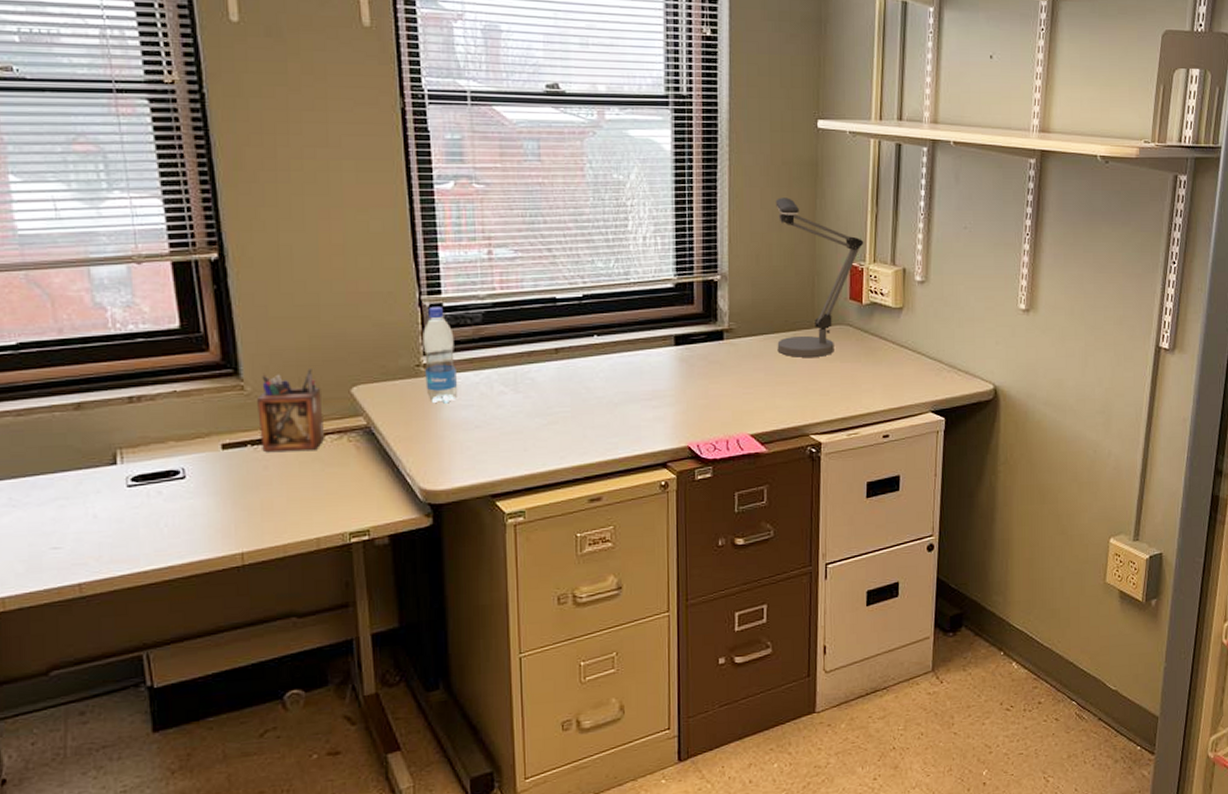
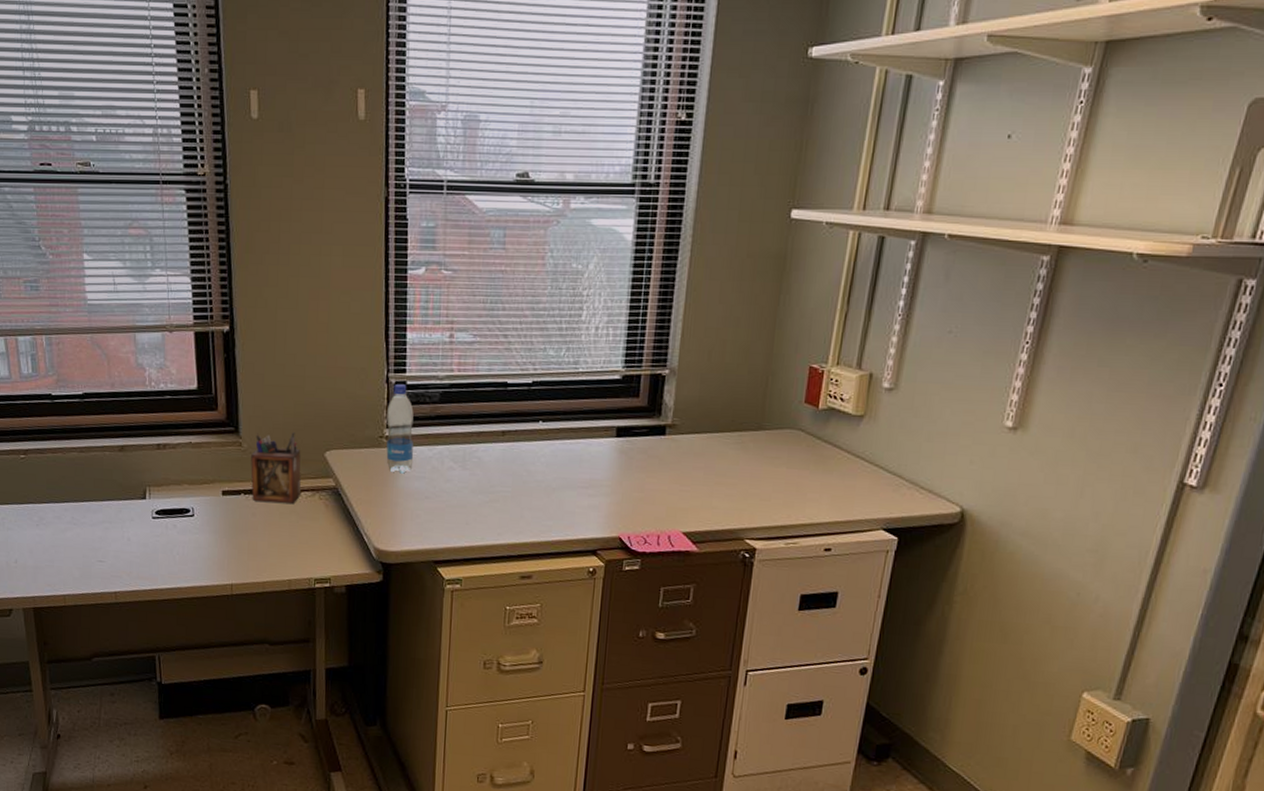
desk lamp: present [775,198,864,357] -> none [720,292,829,461]

